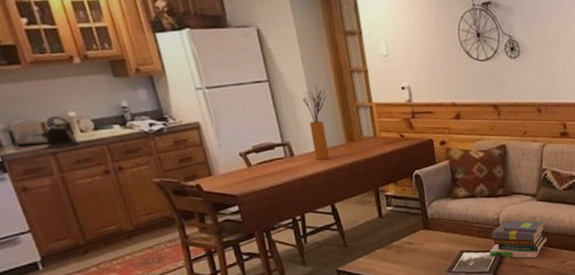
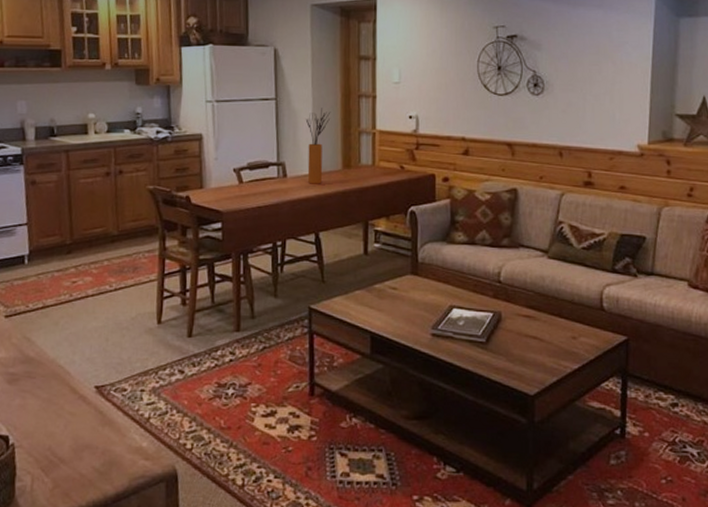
toaster: present [8,118,57,147] -> none [36,117,76,142]
kettle: present [44,115,79,150] -> none [63,116,90,148]
books: present [489,220,547,258] -> none [484,277,557,327]

